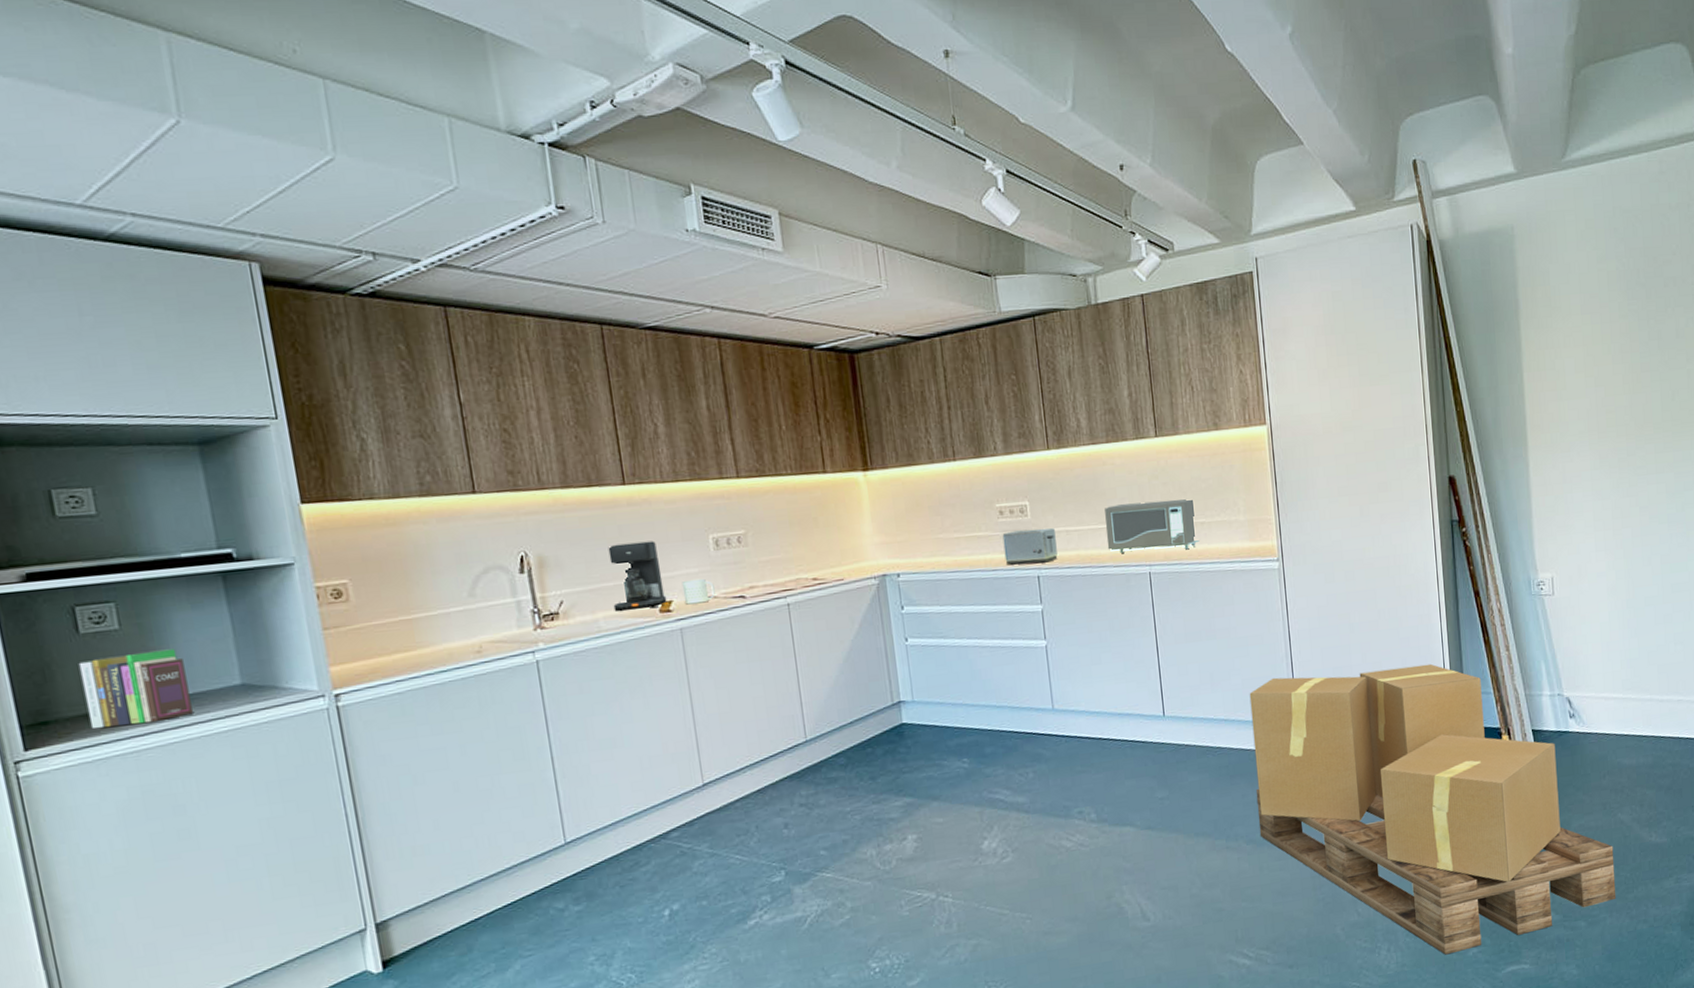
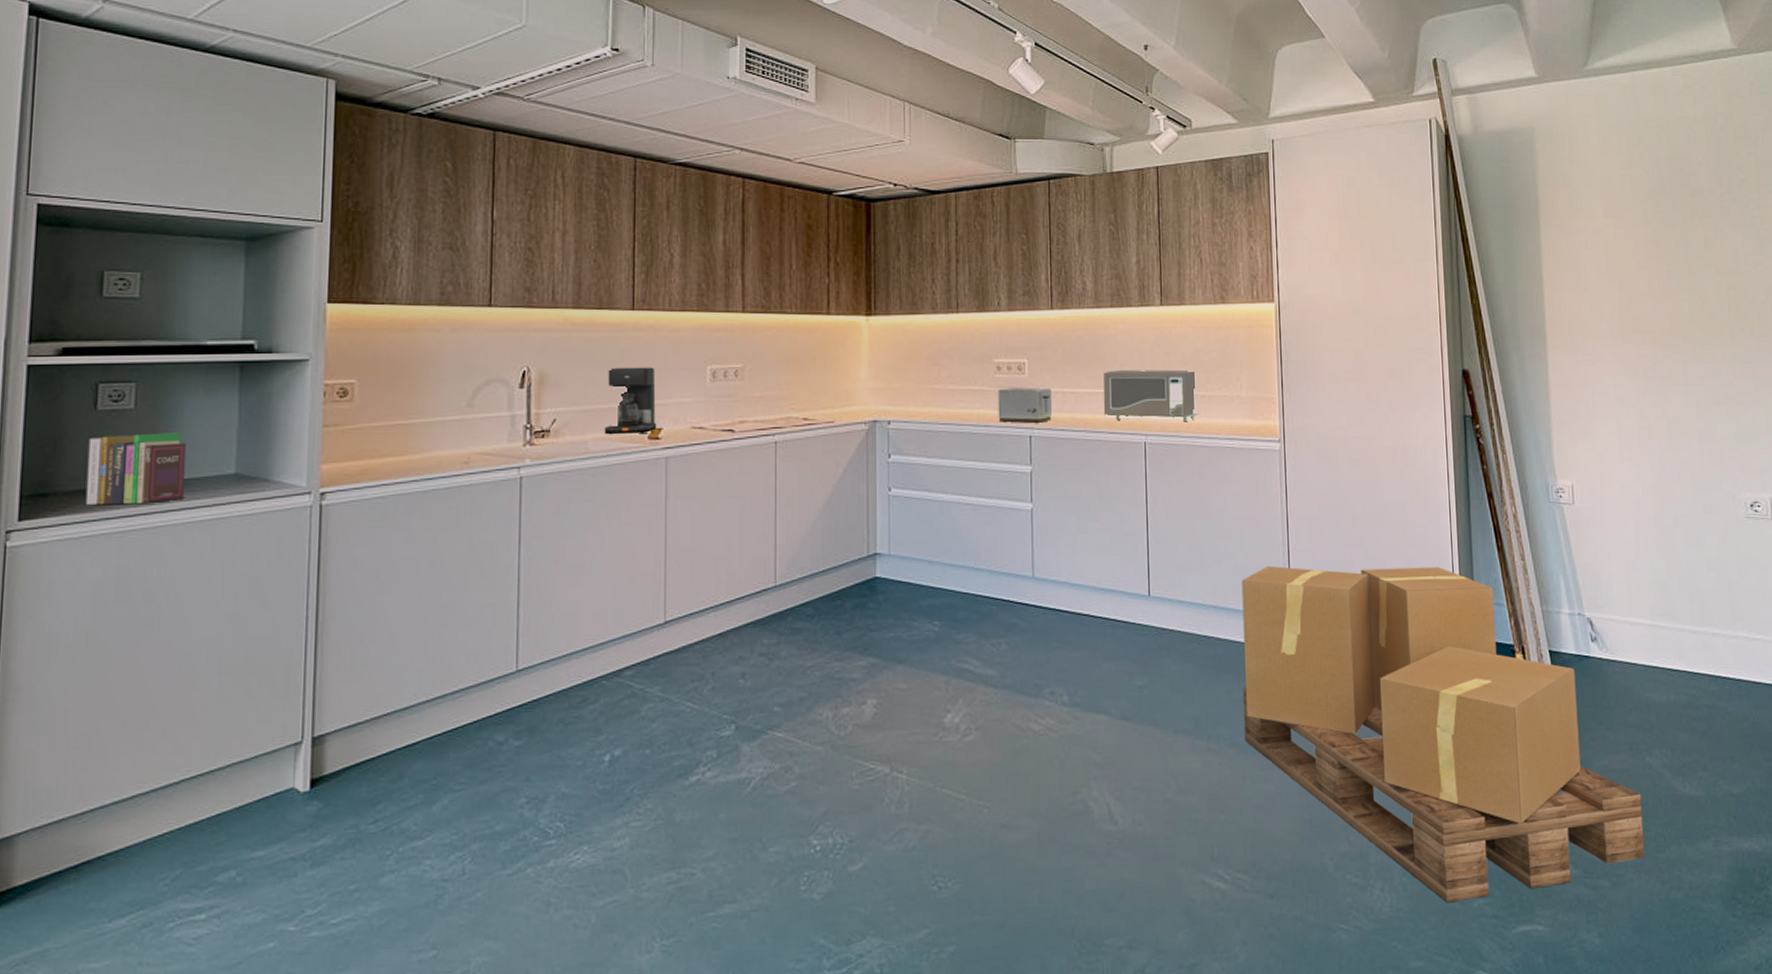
mug: present [681,578,715,605] -> none [674,408,705,434]

